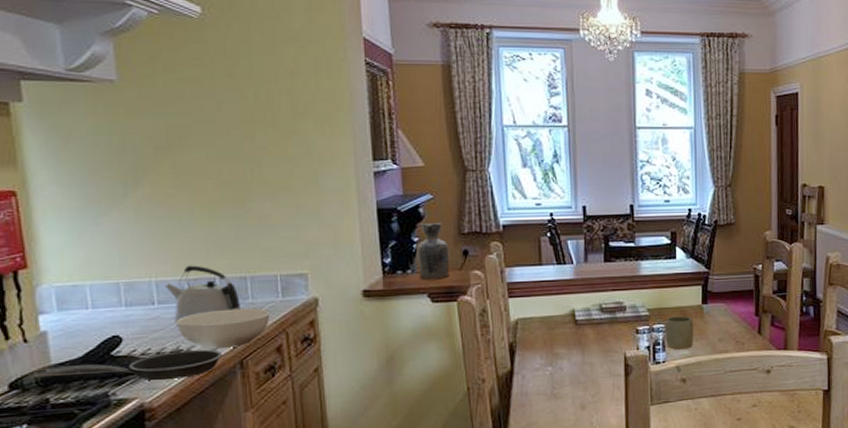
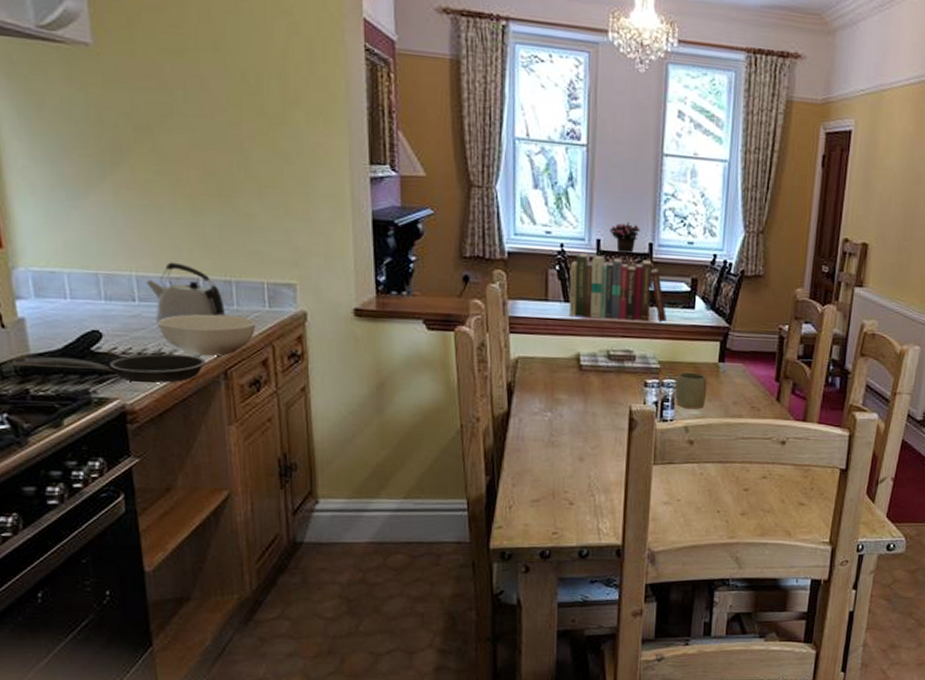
ceramic jug: present [416,223,450,281] -> none [413,241,449,307]
books: none [560,218,651,277] -> present [569,252,667,323]
potted flower: none [593,188,621,216] -> present [609,221,640,254]

